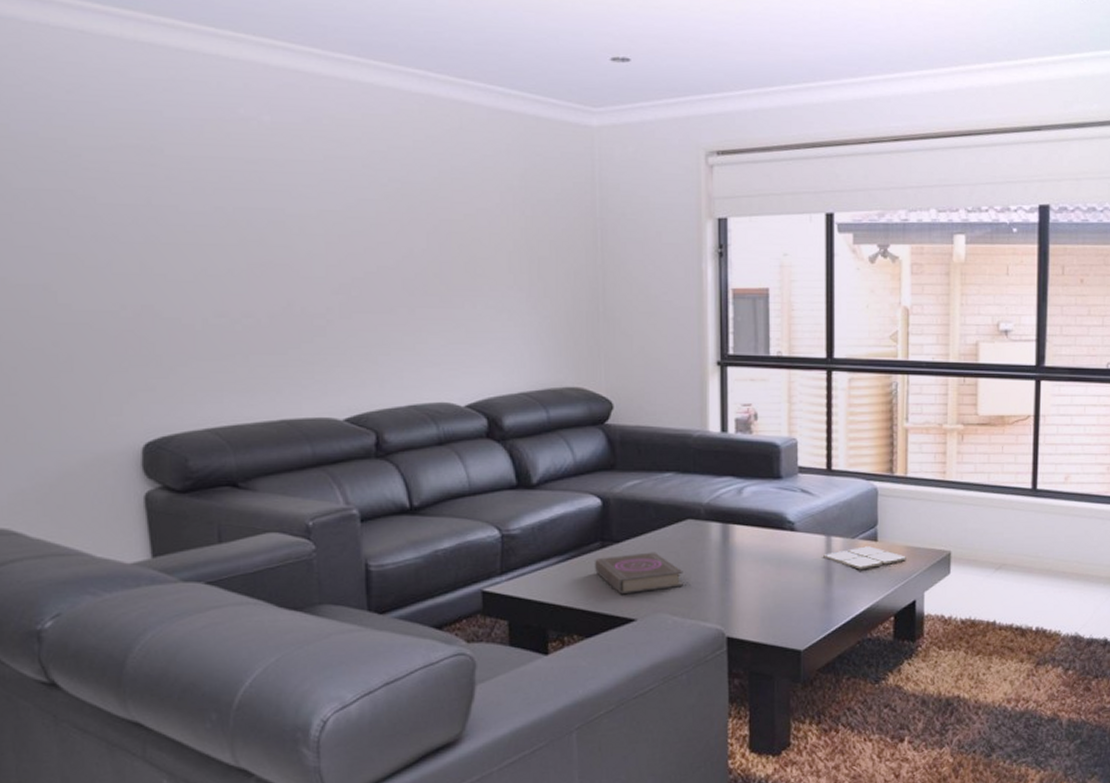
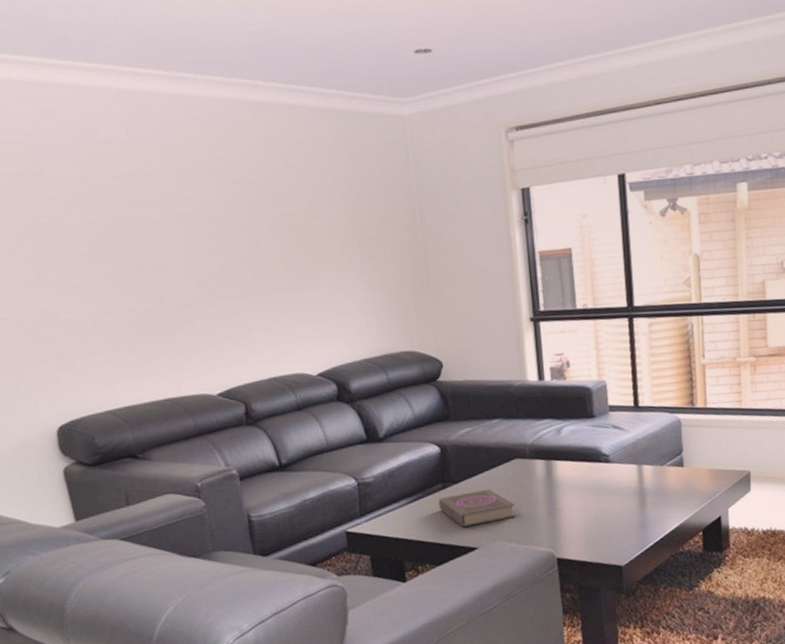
drink coaster: present [823,546,906,570] -> none [636,471,710,493]

